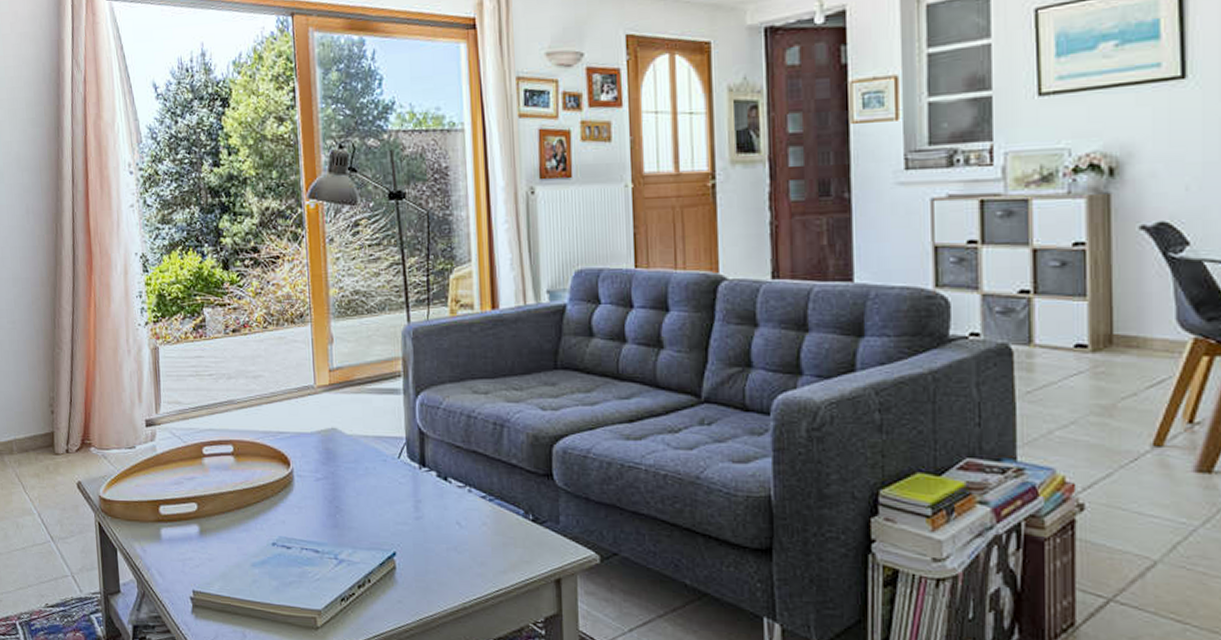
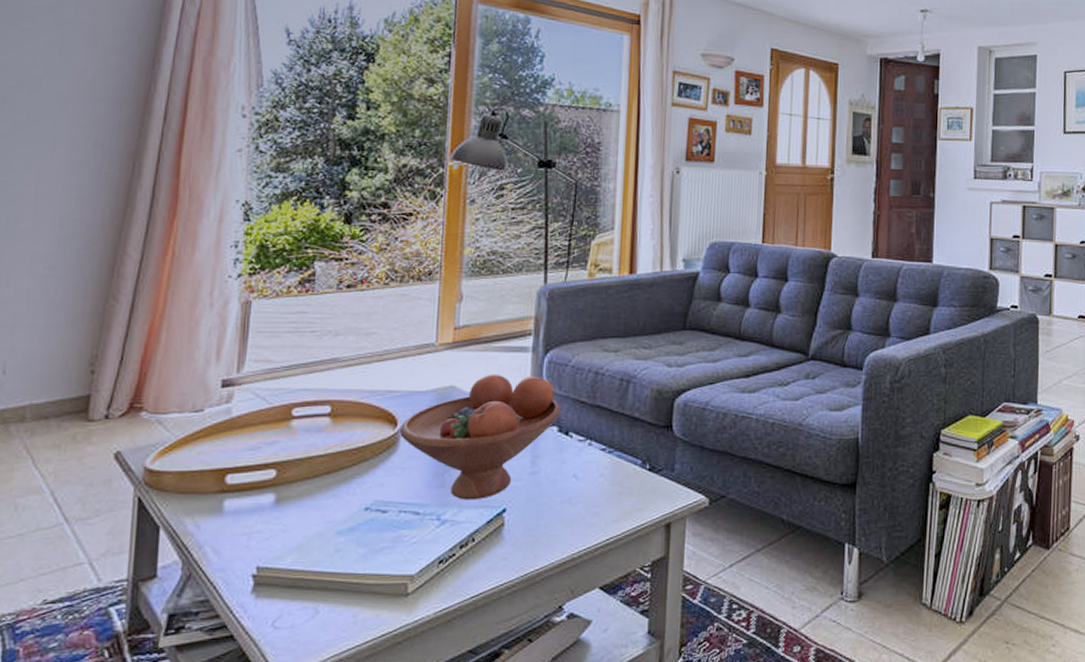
fruit bowl: none [292,416,438,542] -> present [399,374,562,500]

